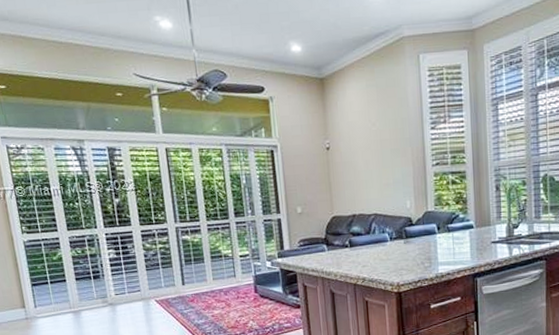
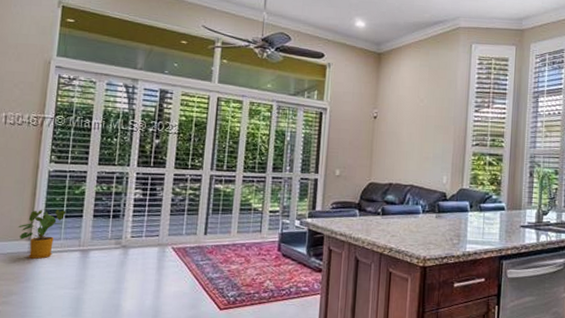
house plant: none [11,277,50,324] -> present [18,210,66,259]

